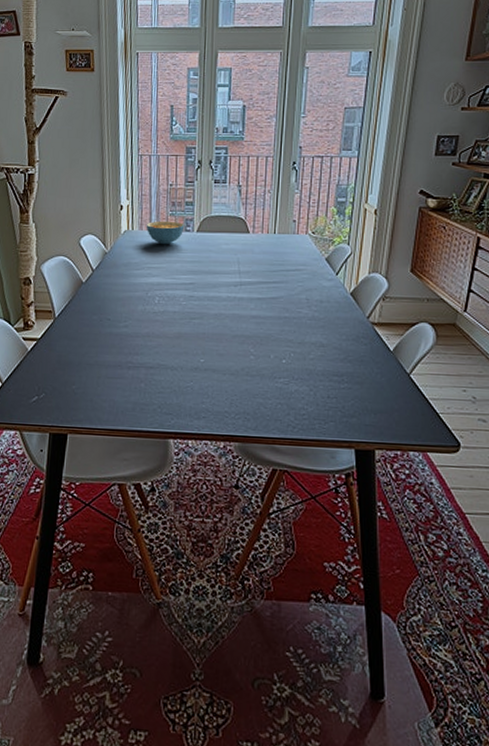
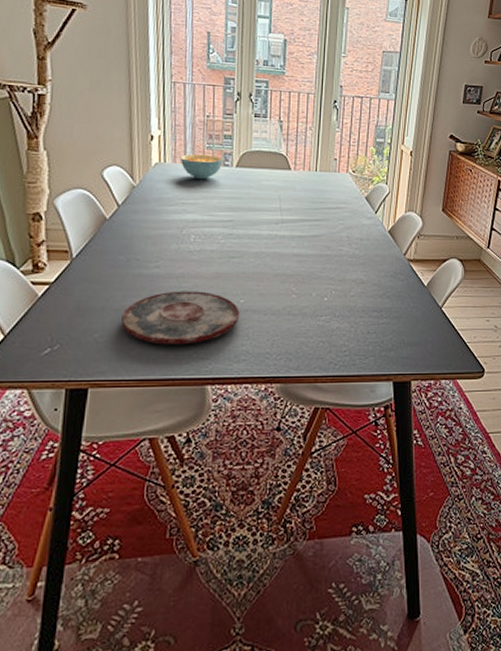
plate: none [95,349,200,400] -> present [121,291,240,345]

